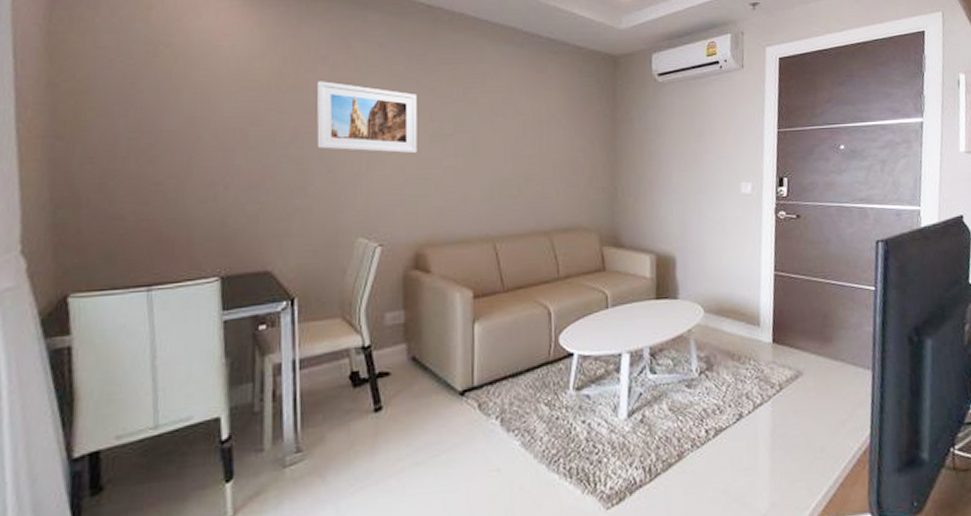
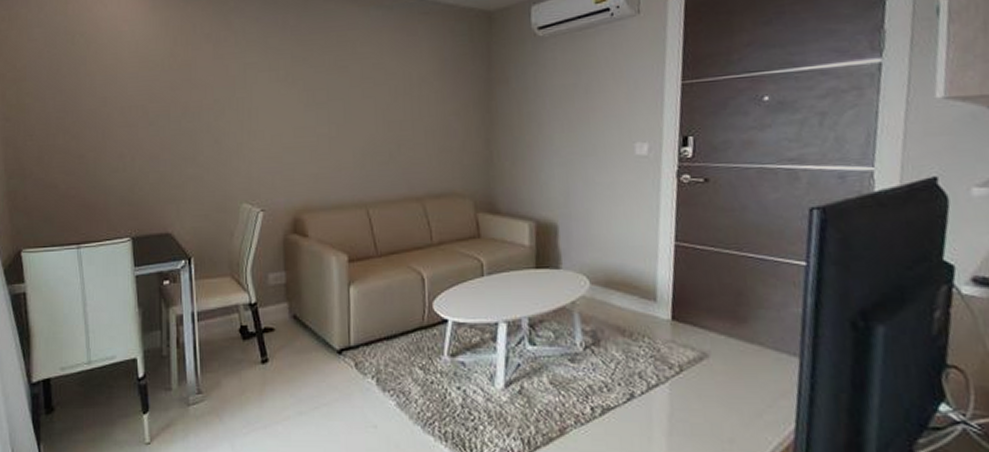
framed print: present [317,81,417,154] -> none [203,57,293,123]

